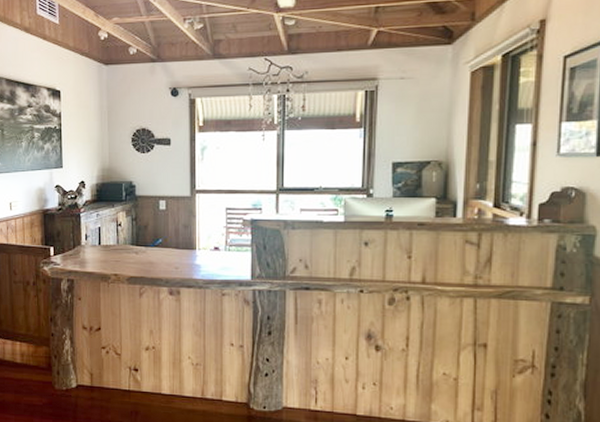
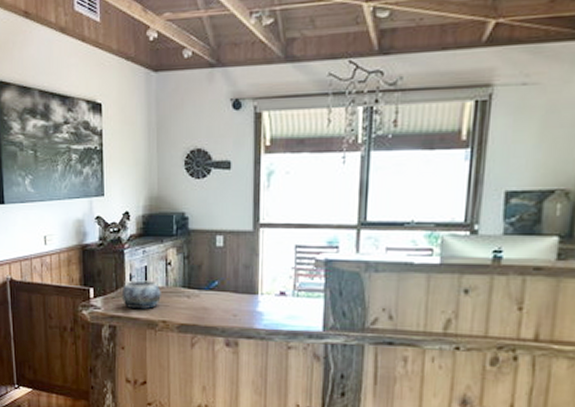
decorative bowl: none [78,239,113,265] -> present [121,280,161,310]

